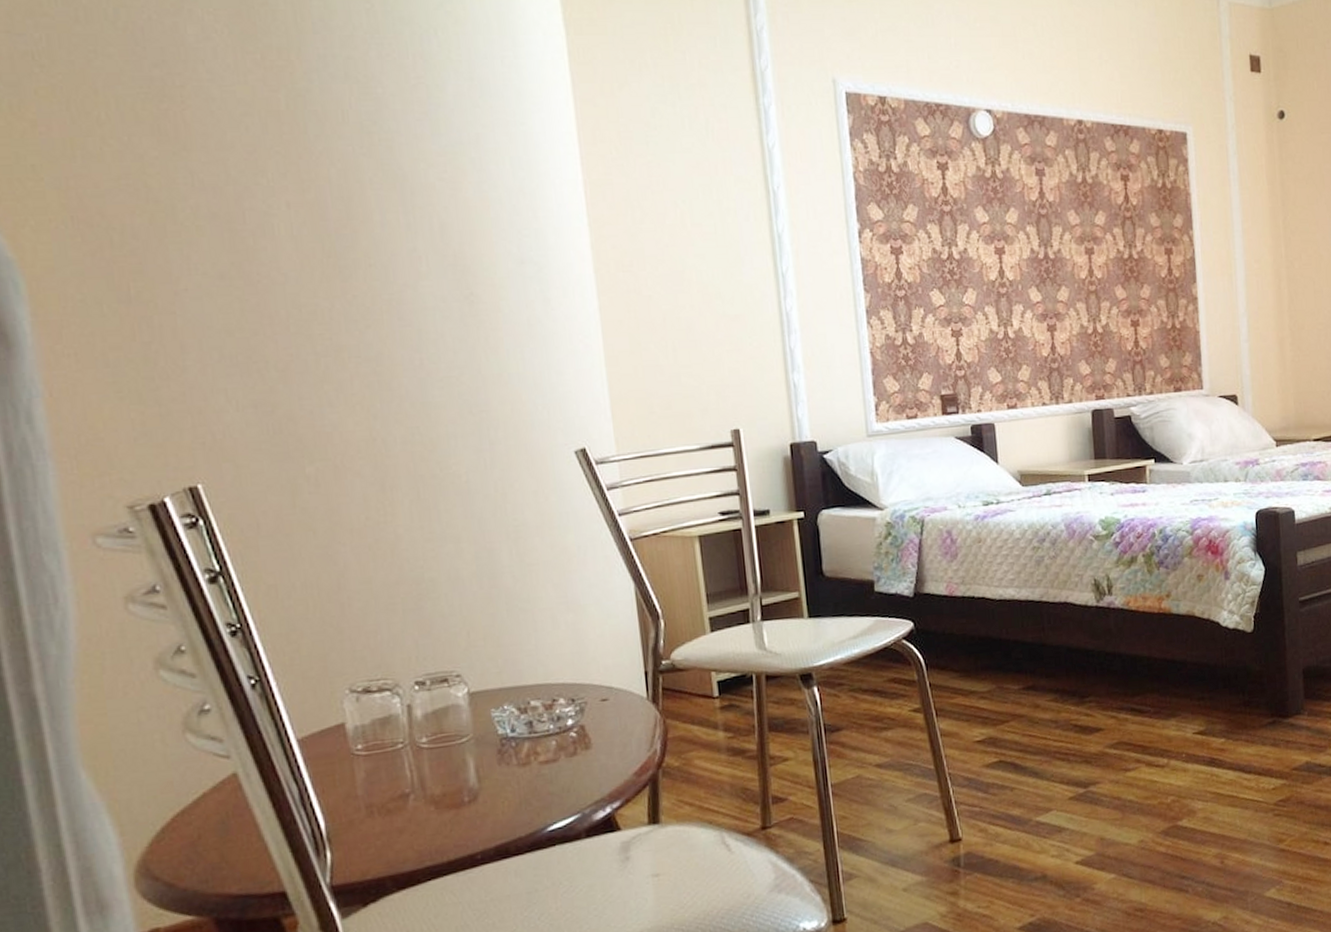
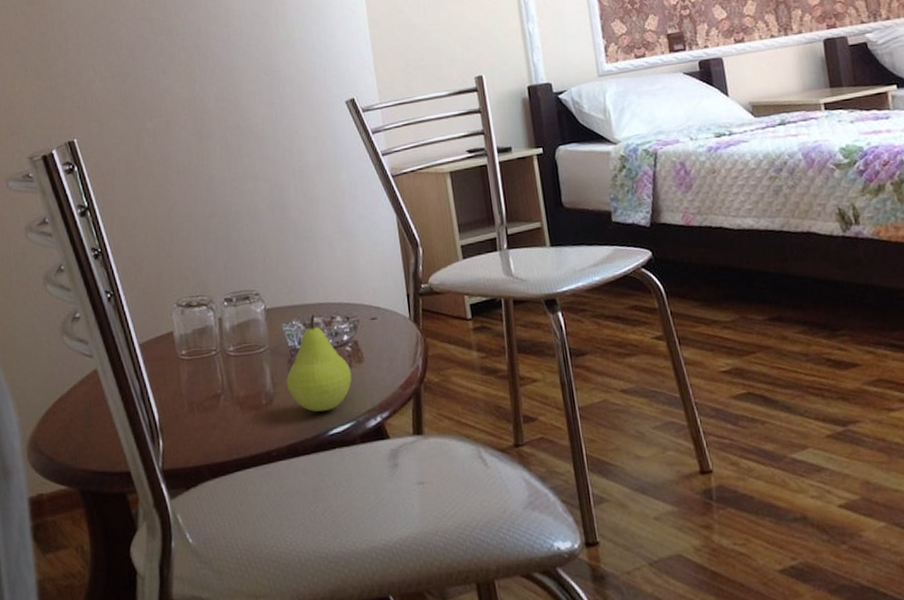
fruit: none [494,698,577,807] -> present [286,315,352,412]

